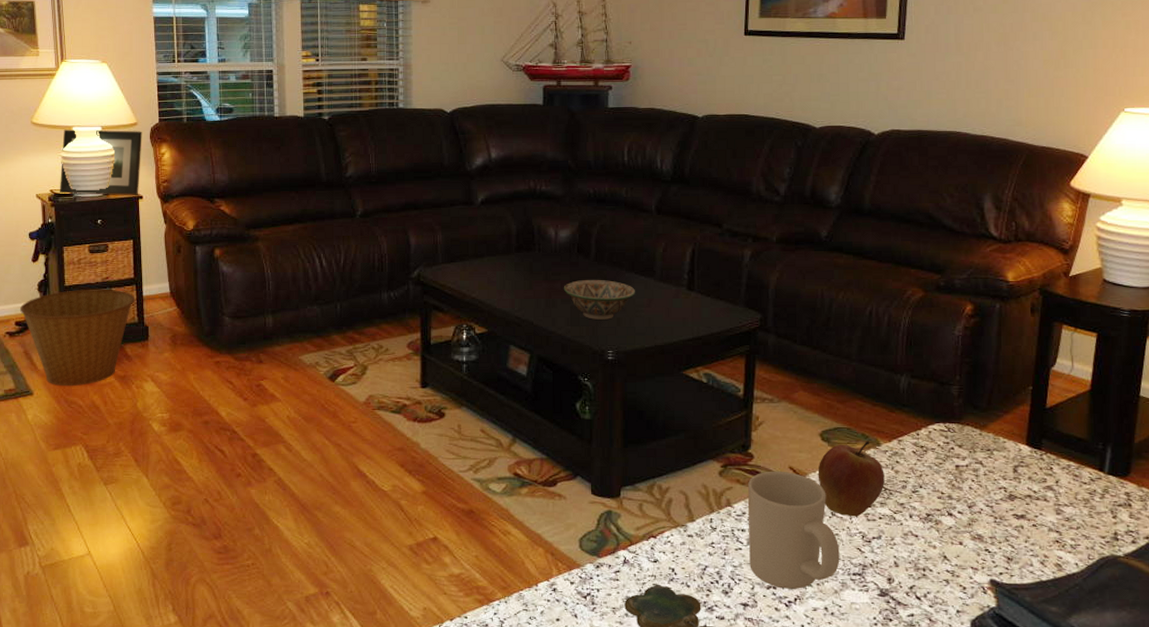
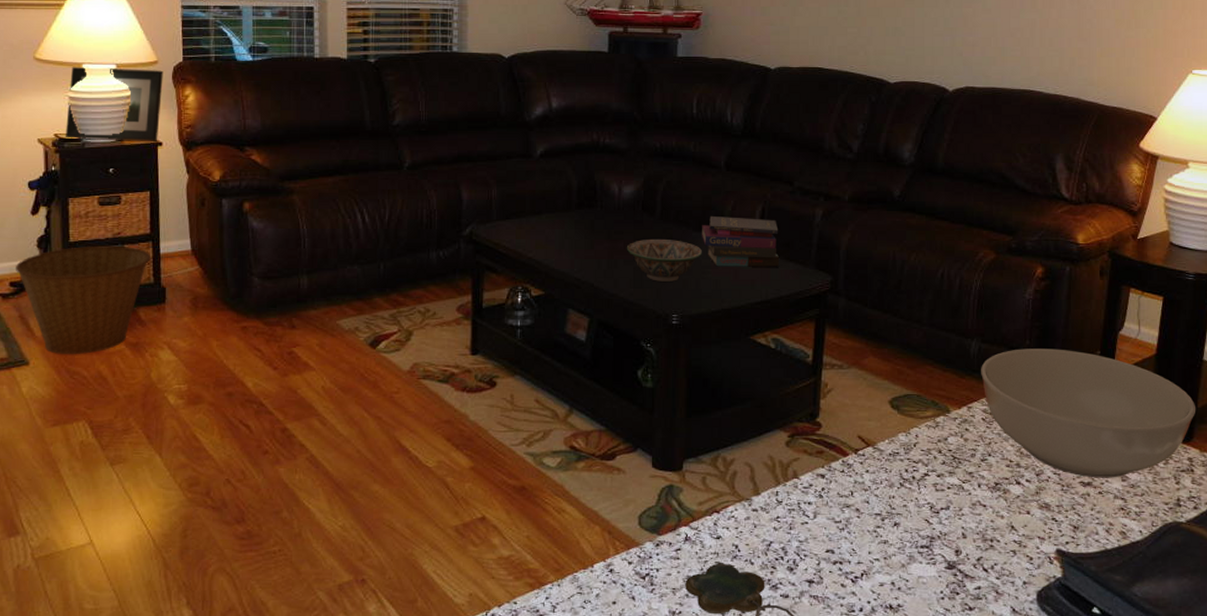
books: none [634,258,710,306] -> present [701,216,780,267]
mug: present [747,471,840,589] -> none [814,440,908,564]
fruit: present [817,441,885,517] -> none [886,408,954,487]
bowl: none [911,384,1133,511] -> present [981,349,1196,478]

